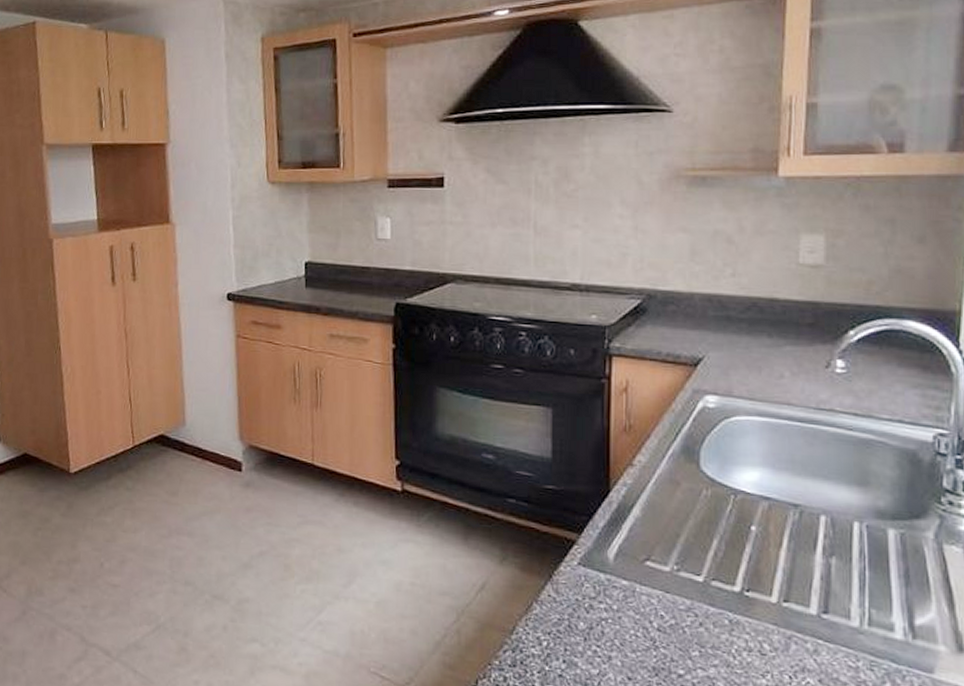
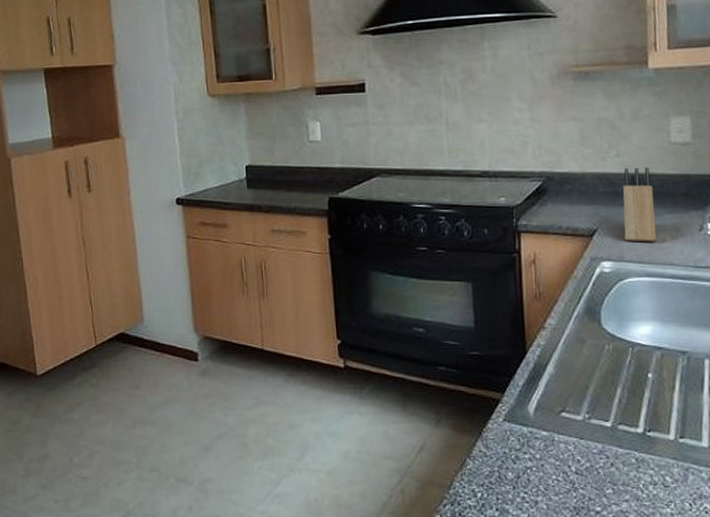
knife block: none [735,289,774,377] -> present [622,167,656,242]

